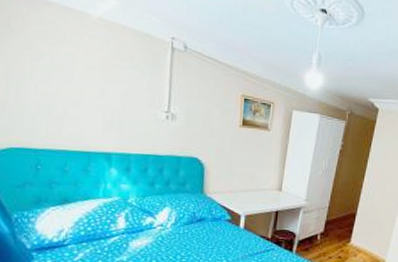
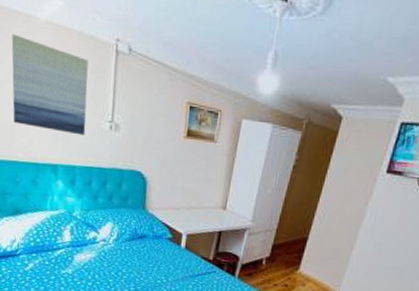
wall art: none [61,28,144,125] -> present [11,34,89,136]

